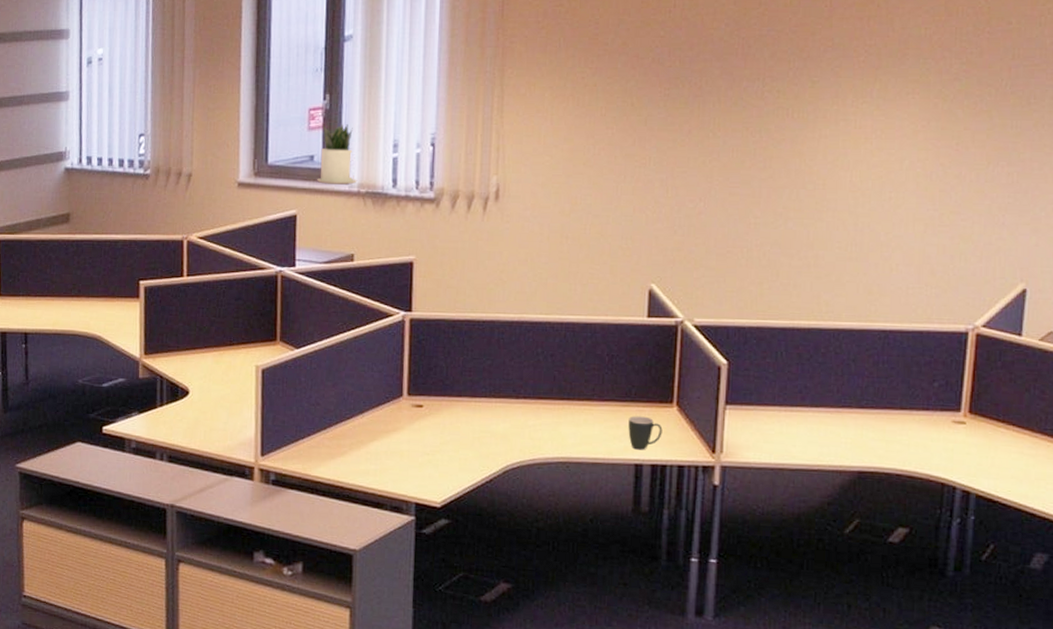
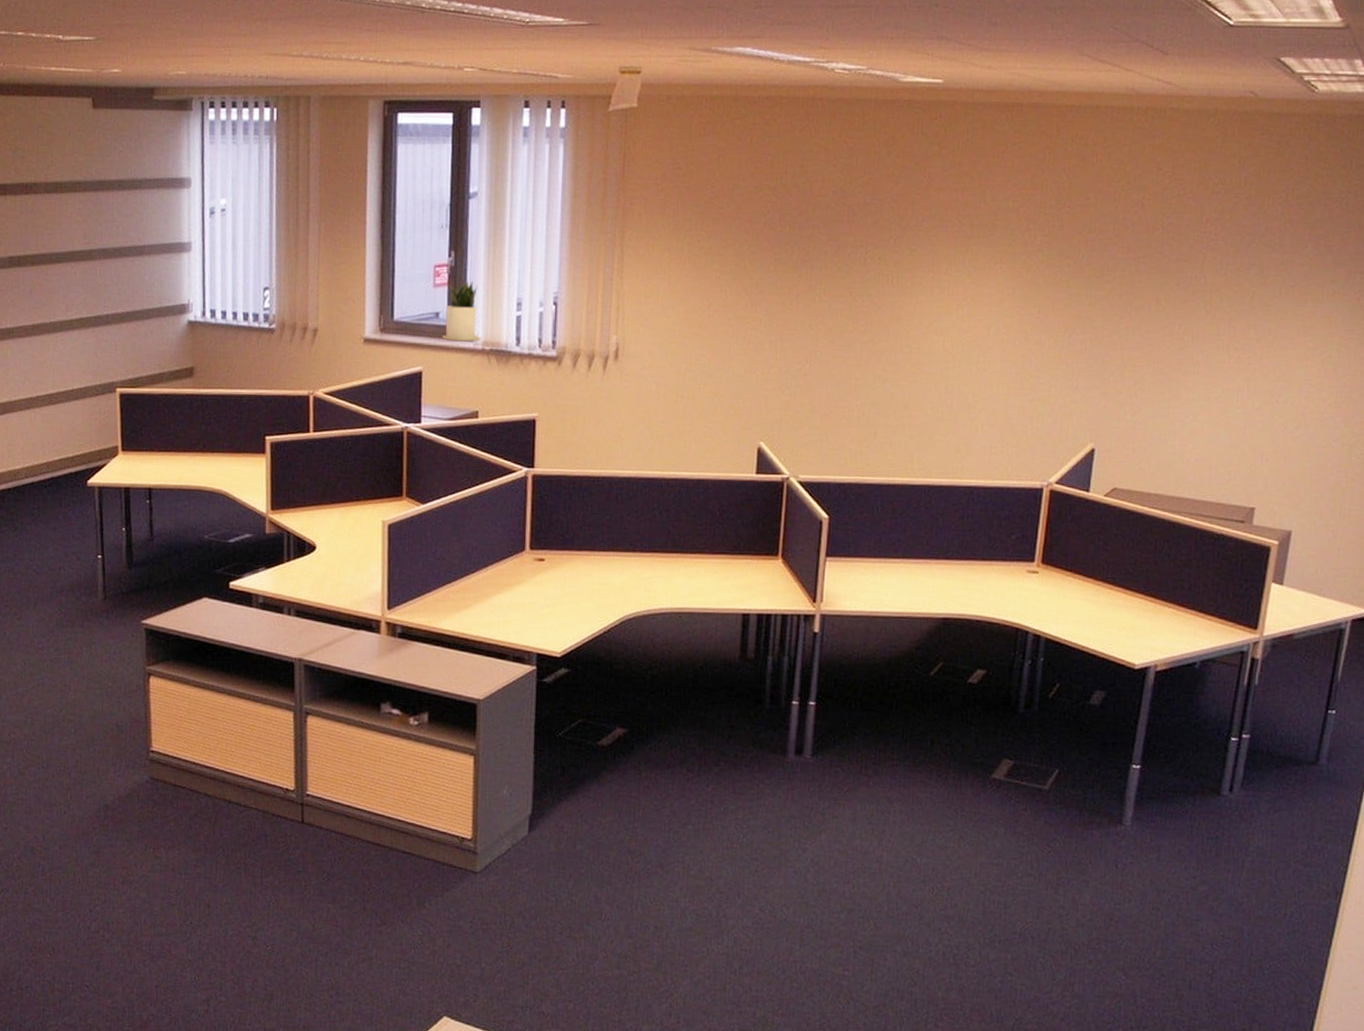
mug: present [628,416,663,450] -> none [737,568,768,600]

